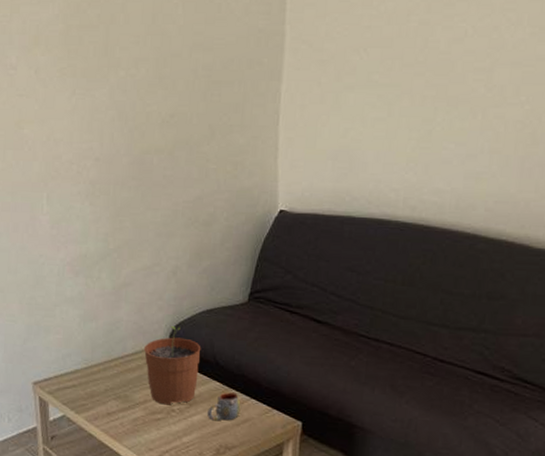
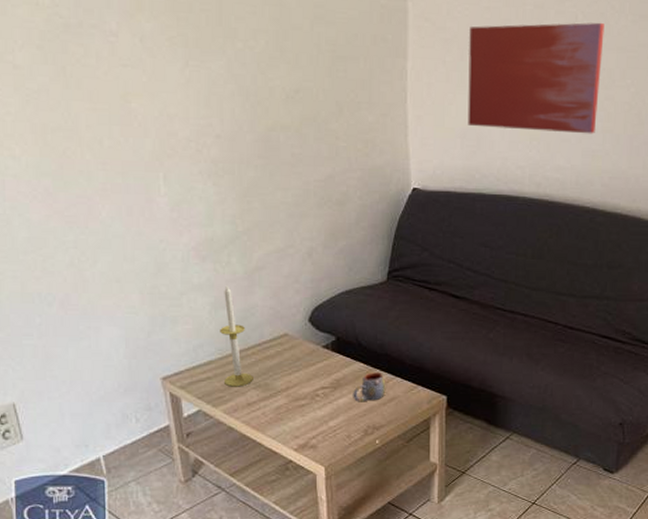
candle: none [87,298,114,397] -> present [220,284,253,387]
plant pot: present [144,325,201,405] -> none [283,308,343,390]
wall art: none [340,36,498,155] -> present [467,22,604,134]

